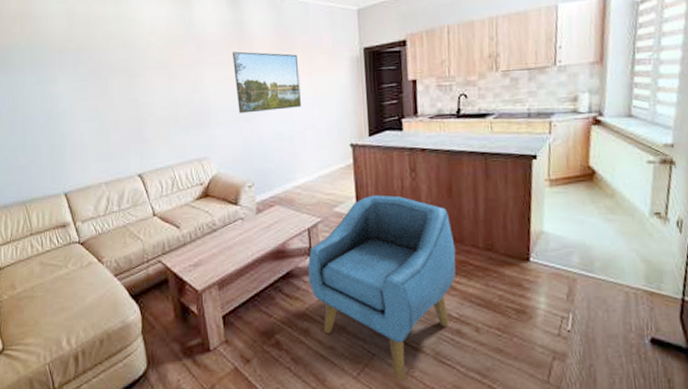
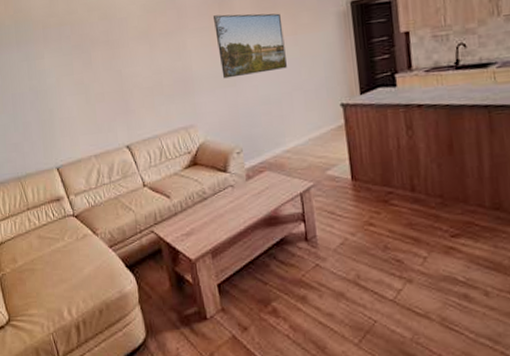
armchair: present [308,195,456,380] -> none [302,155,461,346]

